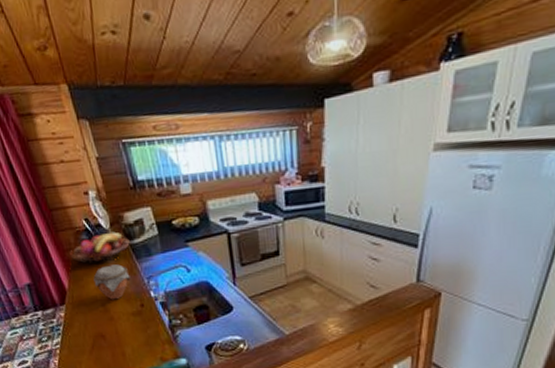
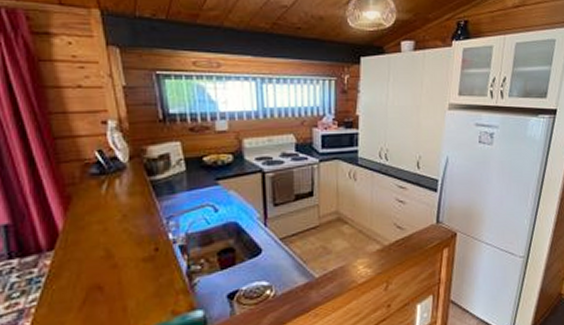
fruit basket: present [70,231,130,264] -> none [72,166,151,201]
jar: present [93,264,131,300] -> none [98,202,146,244]

